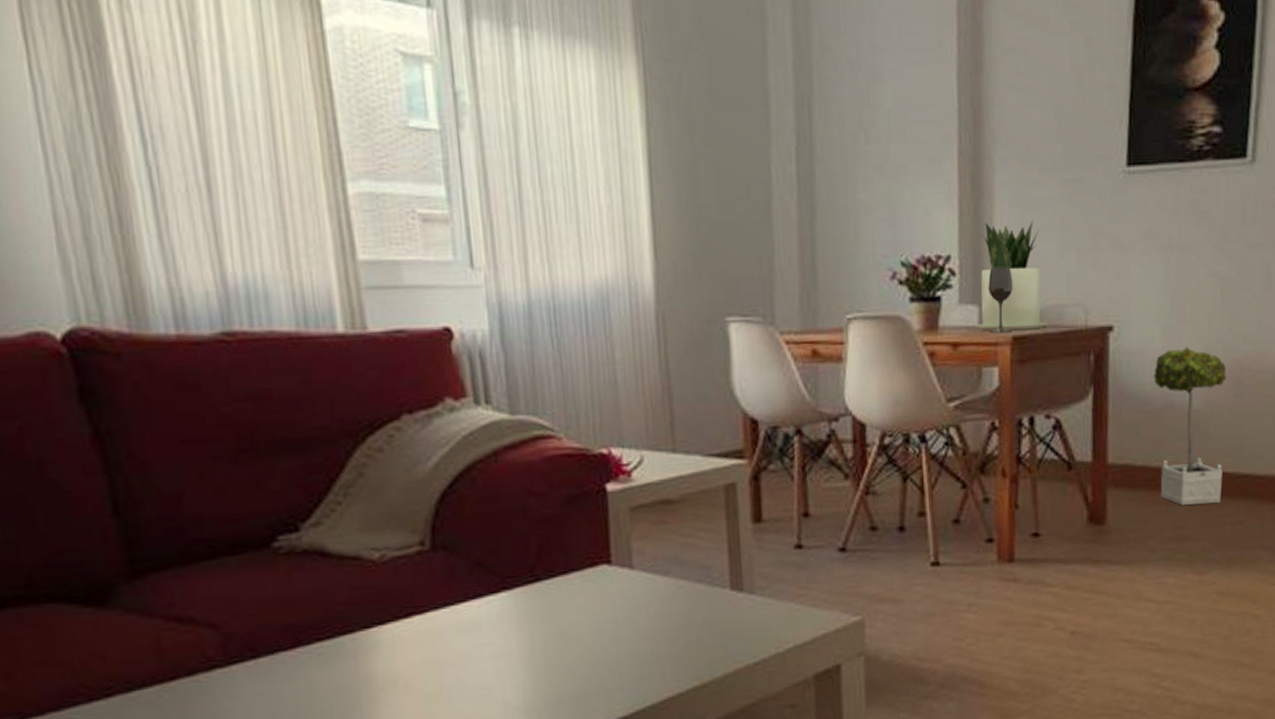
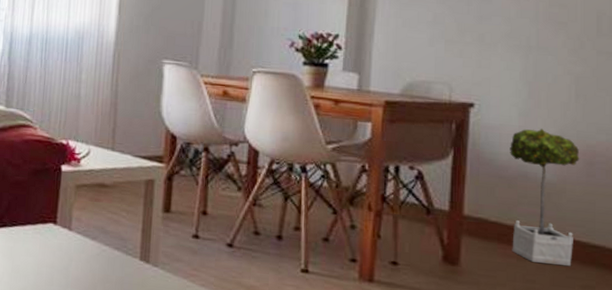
planter: present [976,220,1047,332] -> none [355,13,415,99]
wine glass: present [987,267,1013,334] -> none [365,47,389,98]

